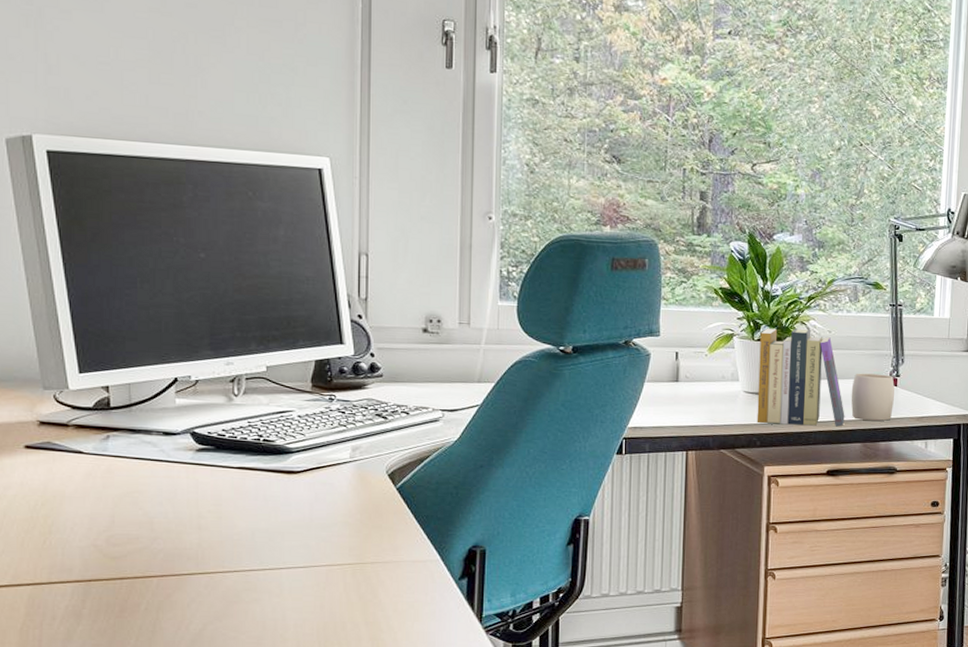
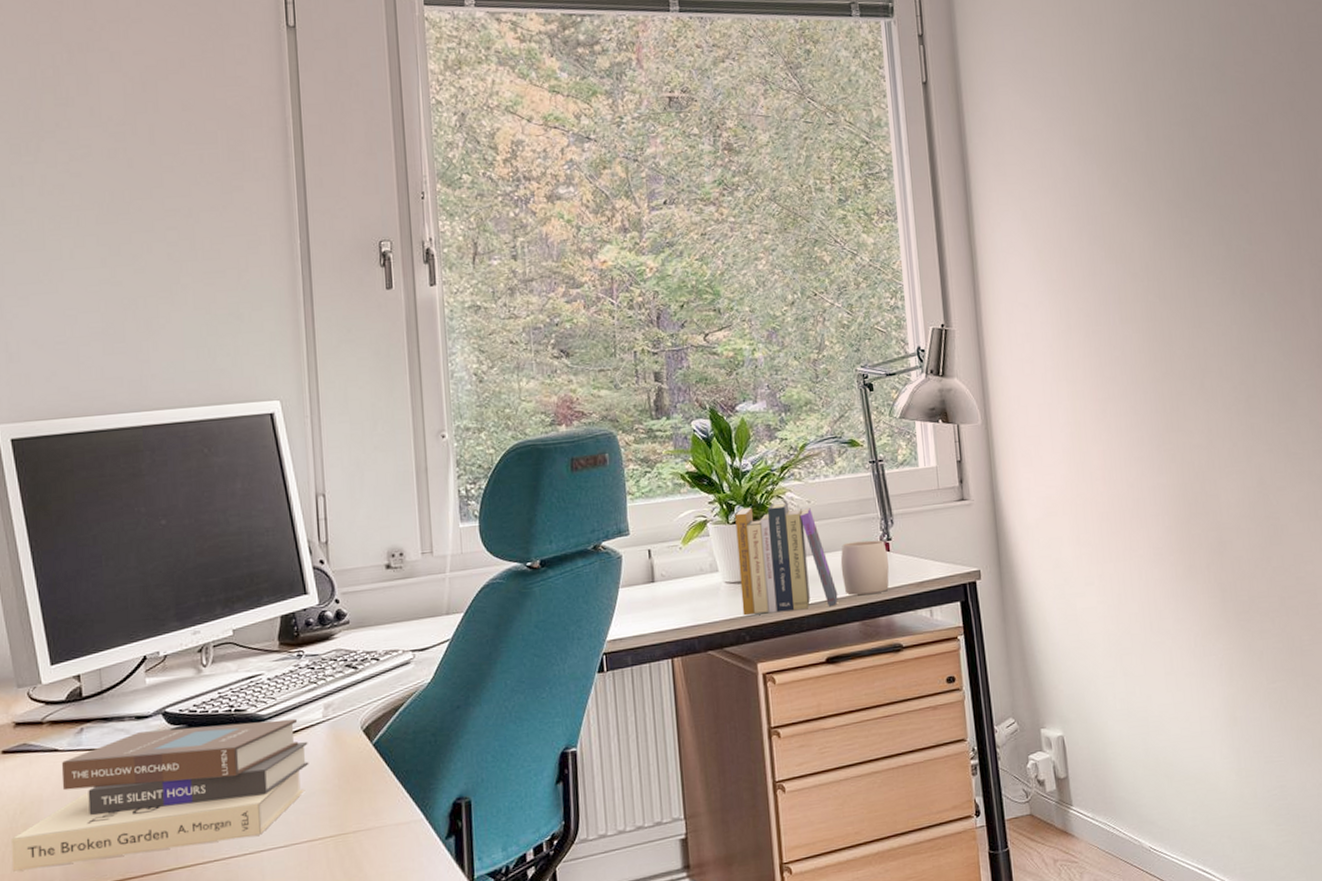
books: none [31,447,334,557] -> present [11,719,309,871]

